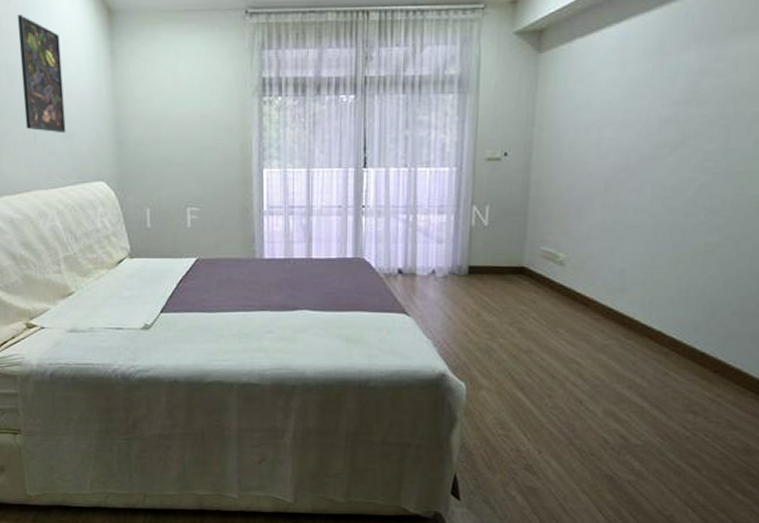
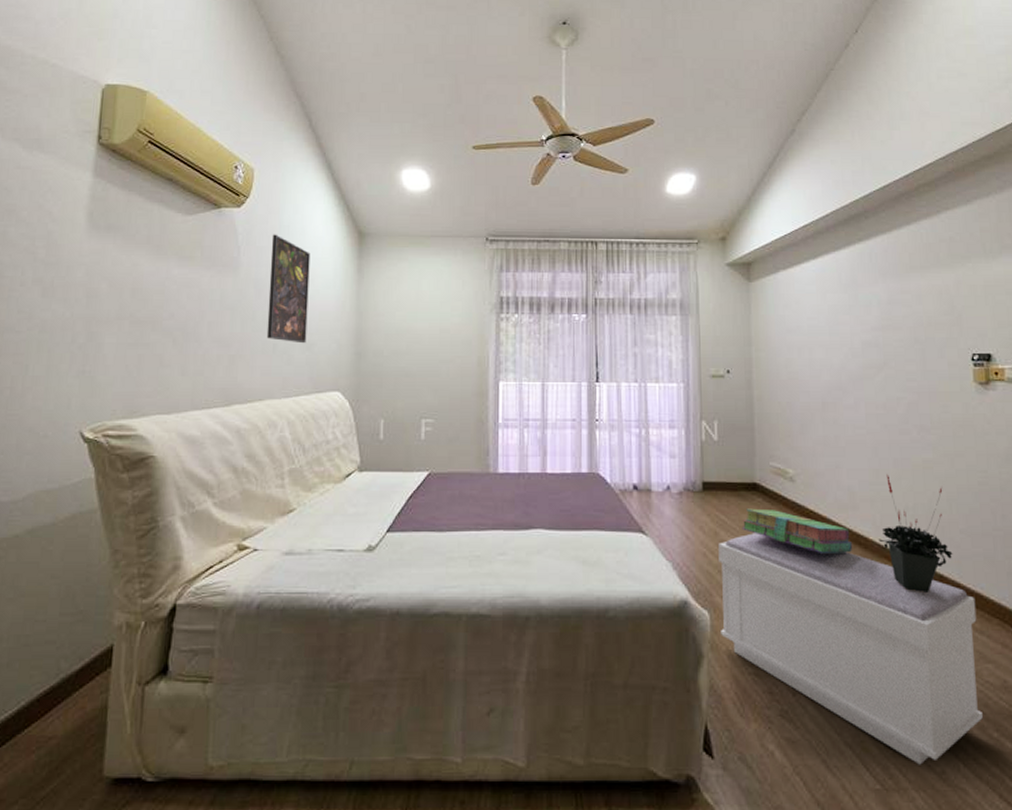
bench: none [475,314,734,510] -> present [718,533,983,765]
stack of books: none [504,291,617,333] -> present [741,508,853,553]
potted plant: none [644,258,722,368] -> present [879,474,953,592]

